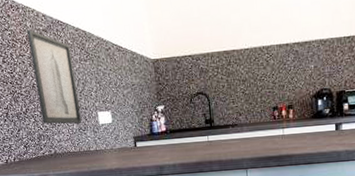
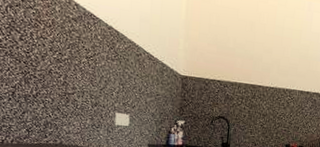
wall art: present [27,30,82,124] -> none [53,14,99,120]

